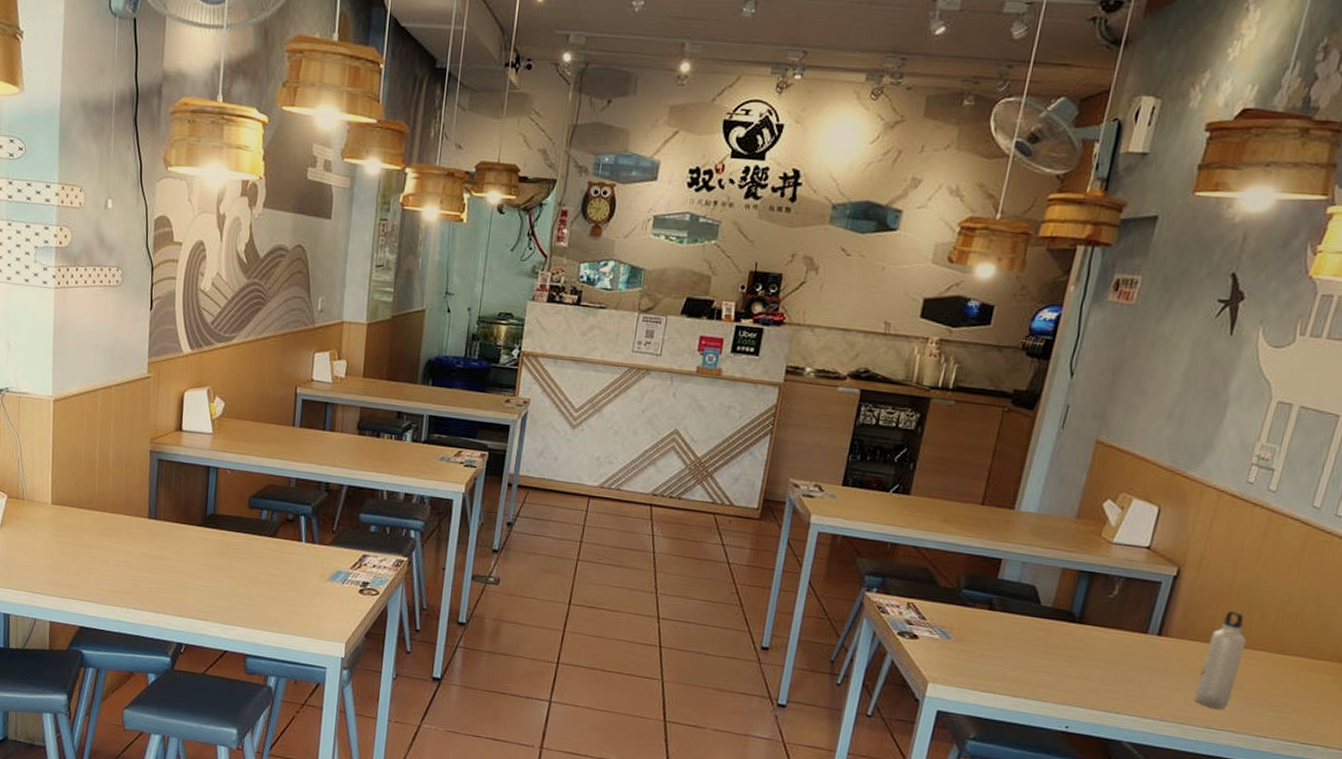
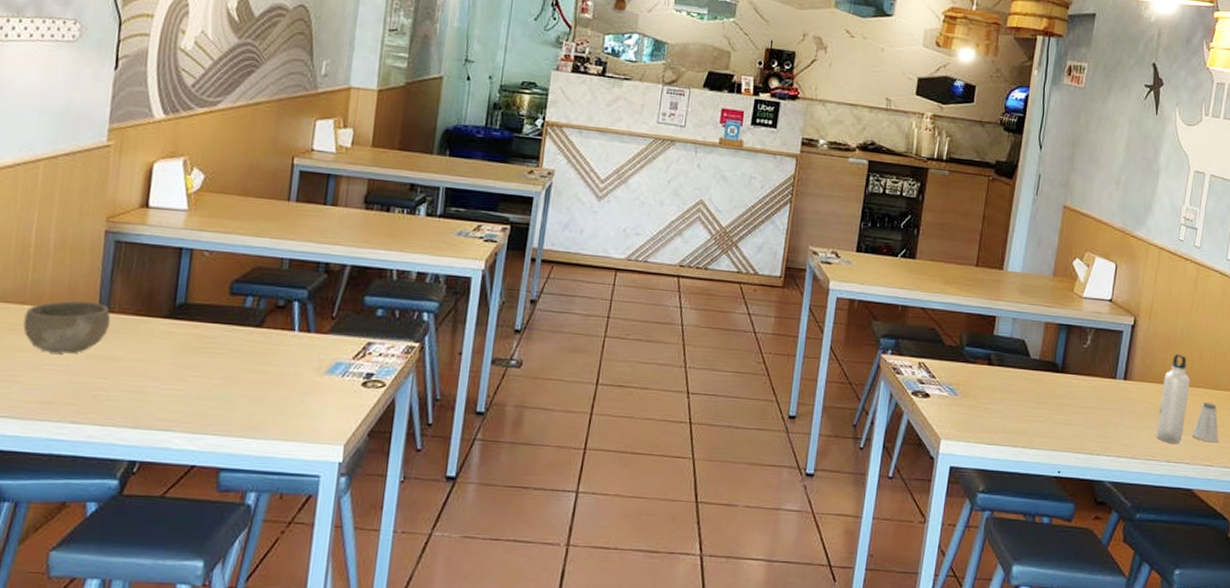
bowl: none [94,508,158,552] -> present [23,300,111,354]
saltshaker: none [1242,667,1280,713] -> present [1191,402,1219,443]

